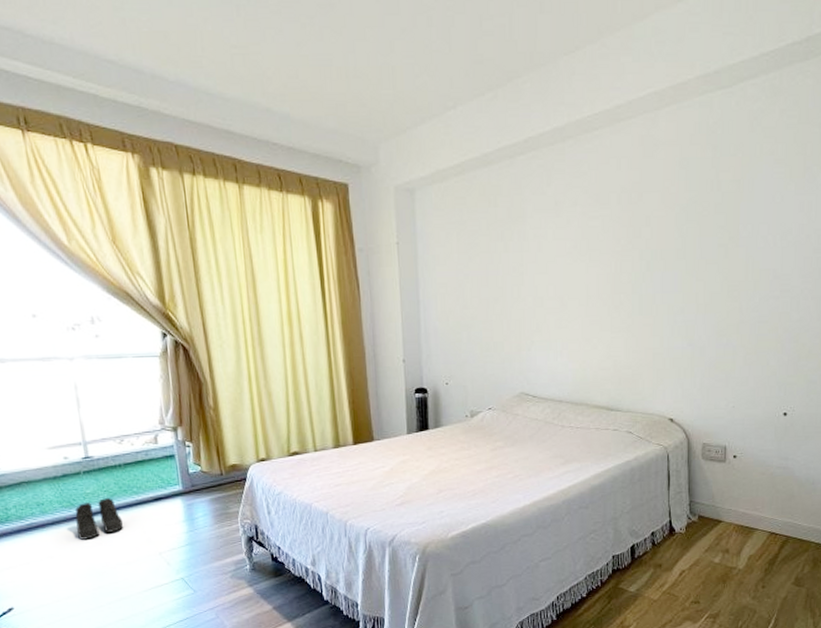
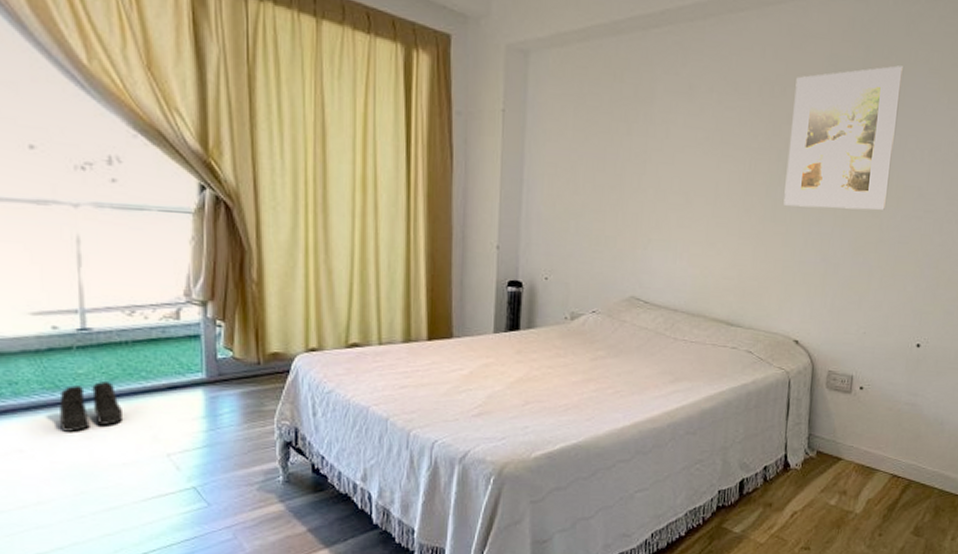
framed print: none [649,160,750,299] -> present [783,65,903,210]

